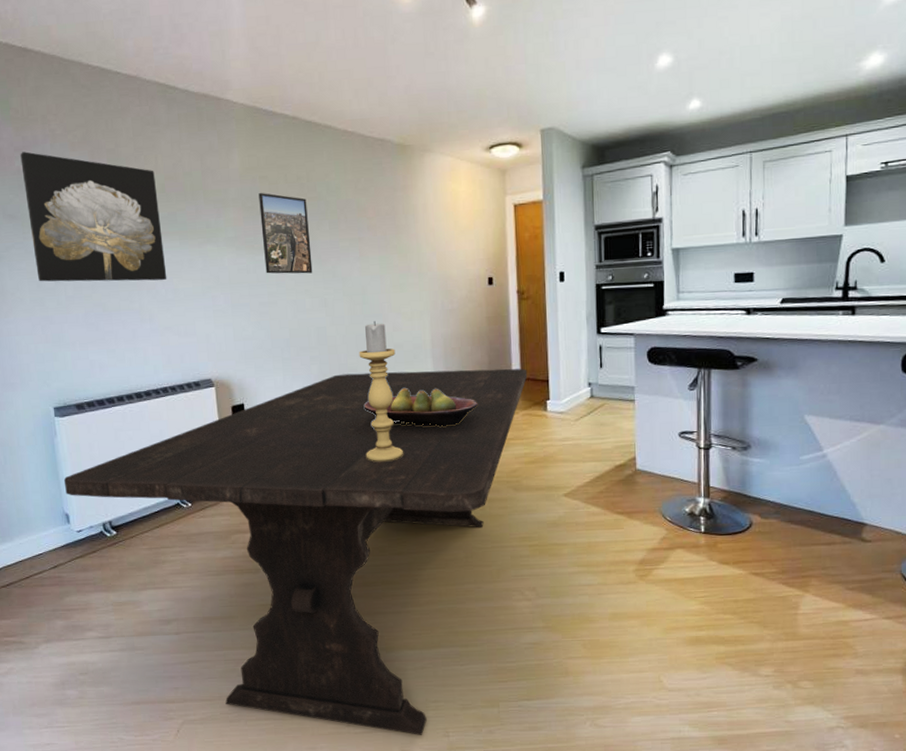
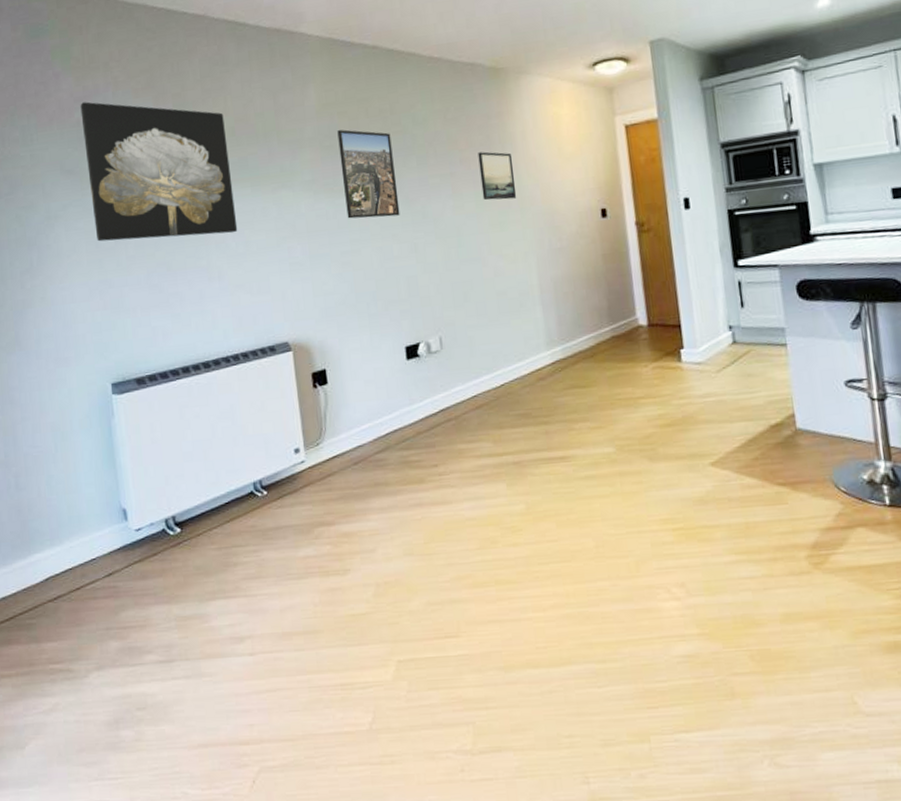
dining table: present [63,368,528,735] -> none [121,312,656,783]
candle holder: present [359,321,404,462] -> none [456,266,515,433]
fruit bowl: present [363,388,478,427] -> none [464,341,599,388]
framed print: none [383,220,416,265] -> present [478,151,517,200]

